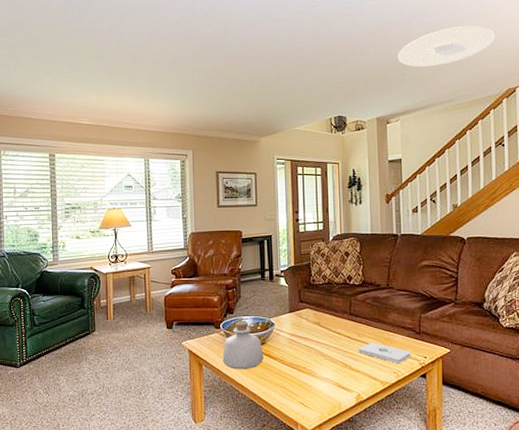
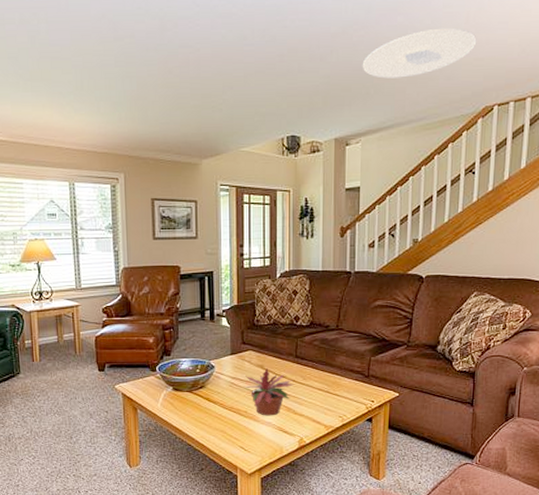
bottle: present [222,321,264,370] -> none [158,363,203,414]
potted plant: none [301,325,349,372] -> present [243,368,294,416]
notepad: present [358,342,412,364] -> none [302,386,358,408]

